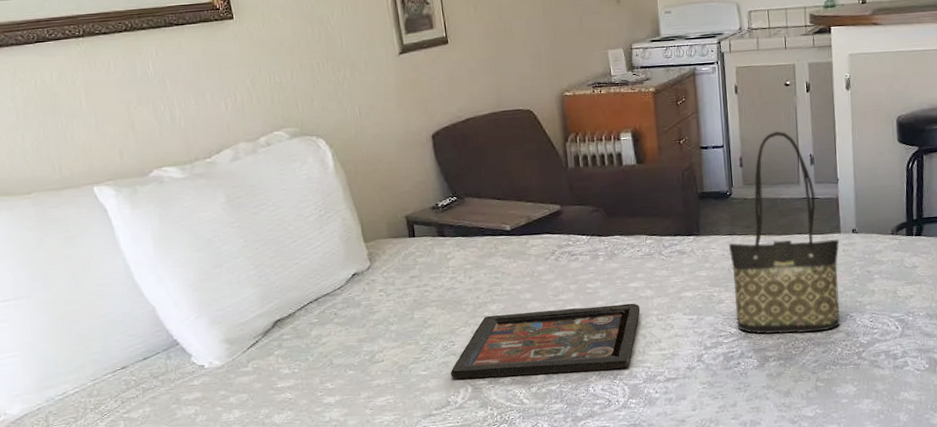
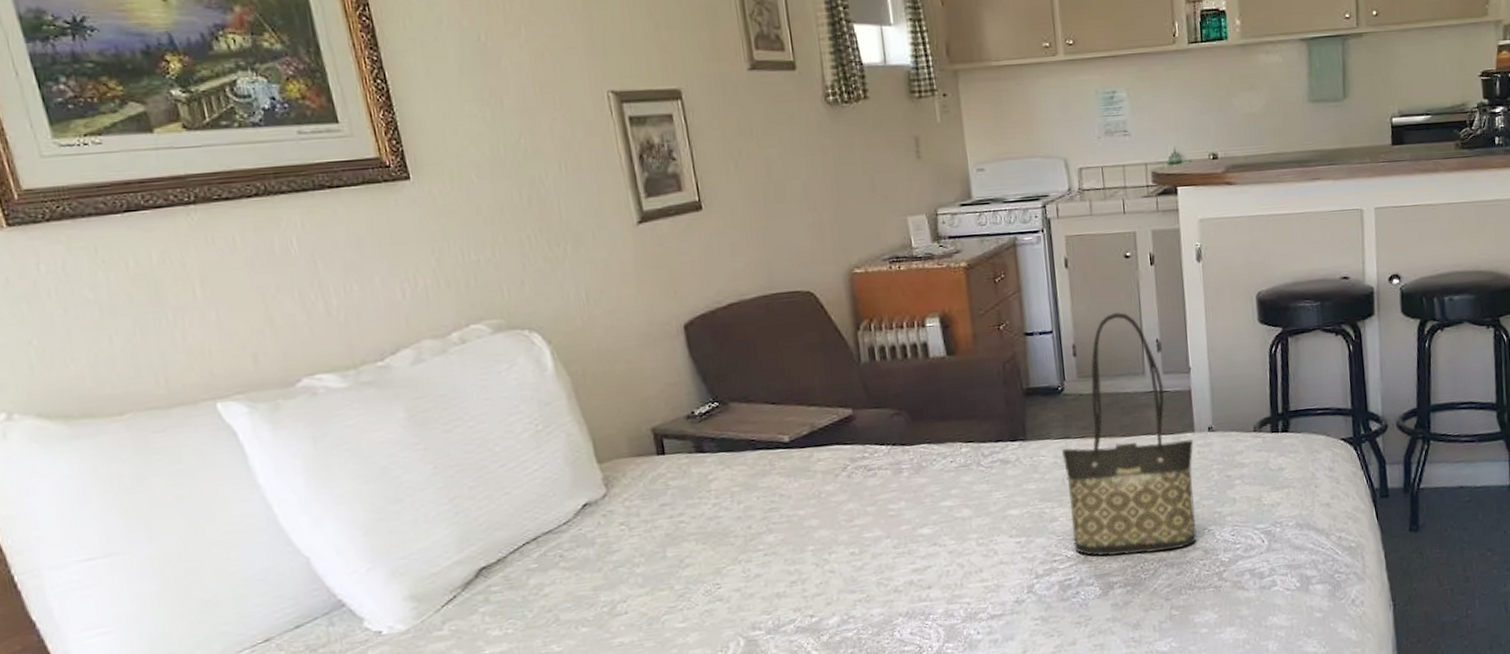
decorative tray: present [450,303,640,379] -> none [716,526,956,631]

